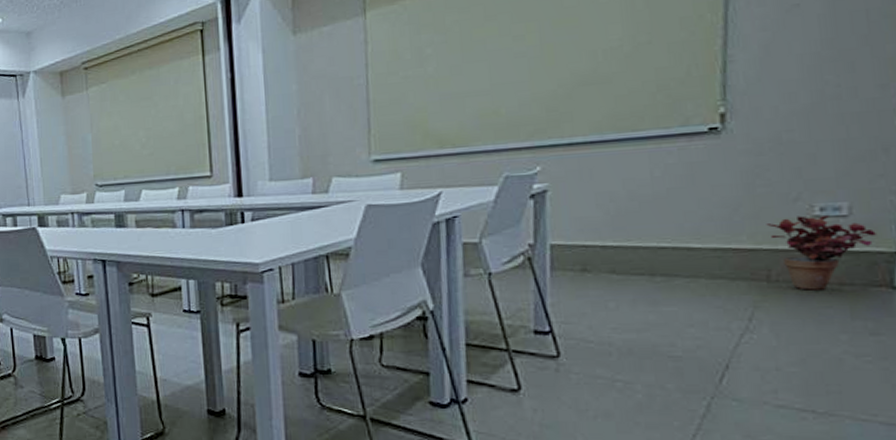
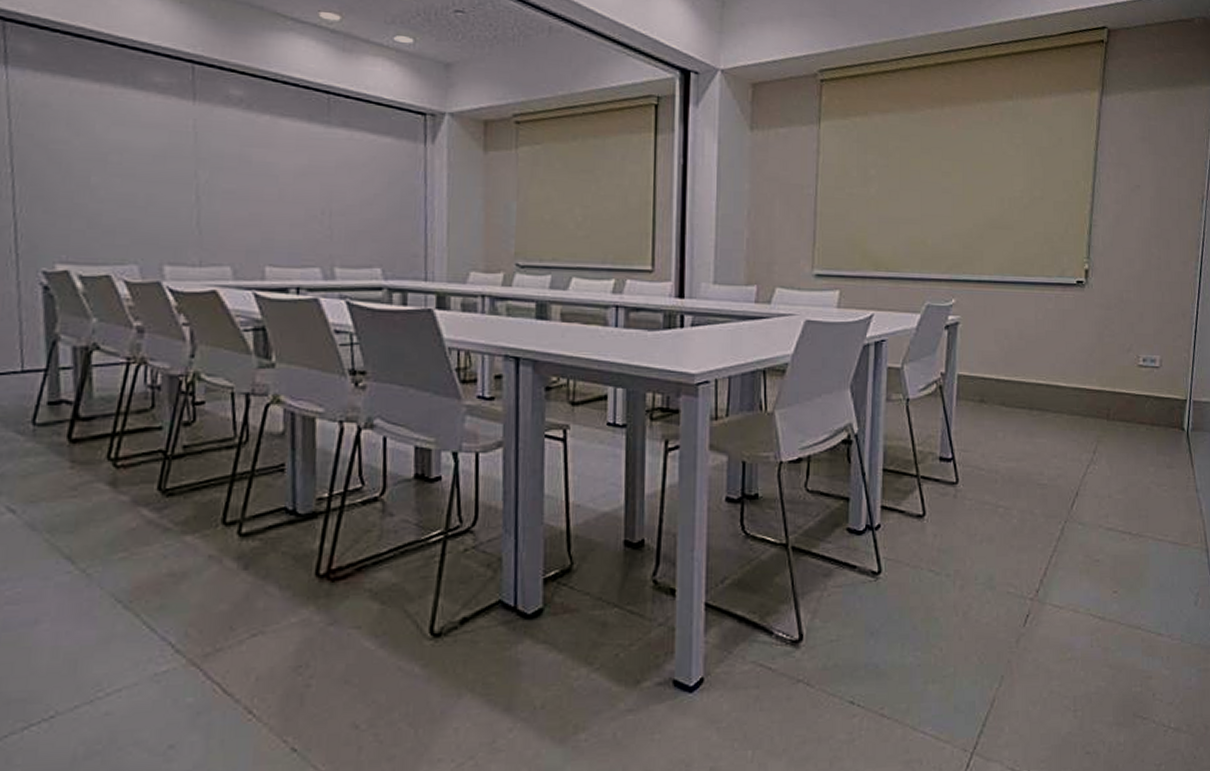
potted plant: present [766,216,877,290] -> none [1109,364,1175,429]

